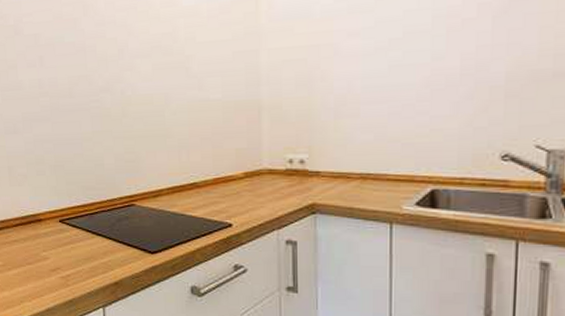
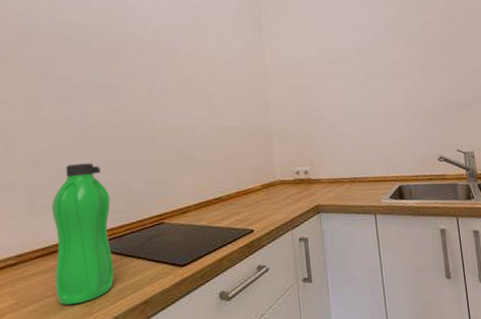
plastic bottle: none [28,133,87,274] -> present [52,163,115,305]

